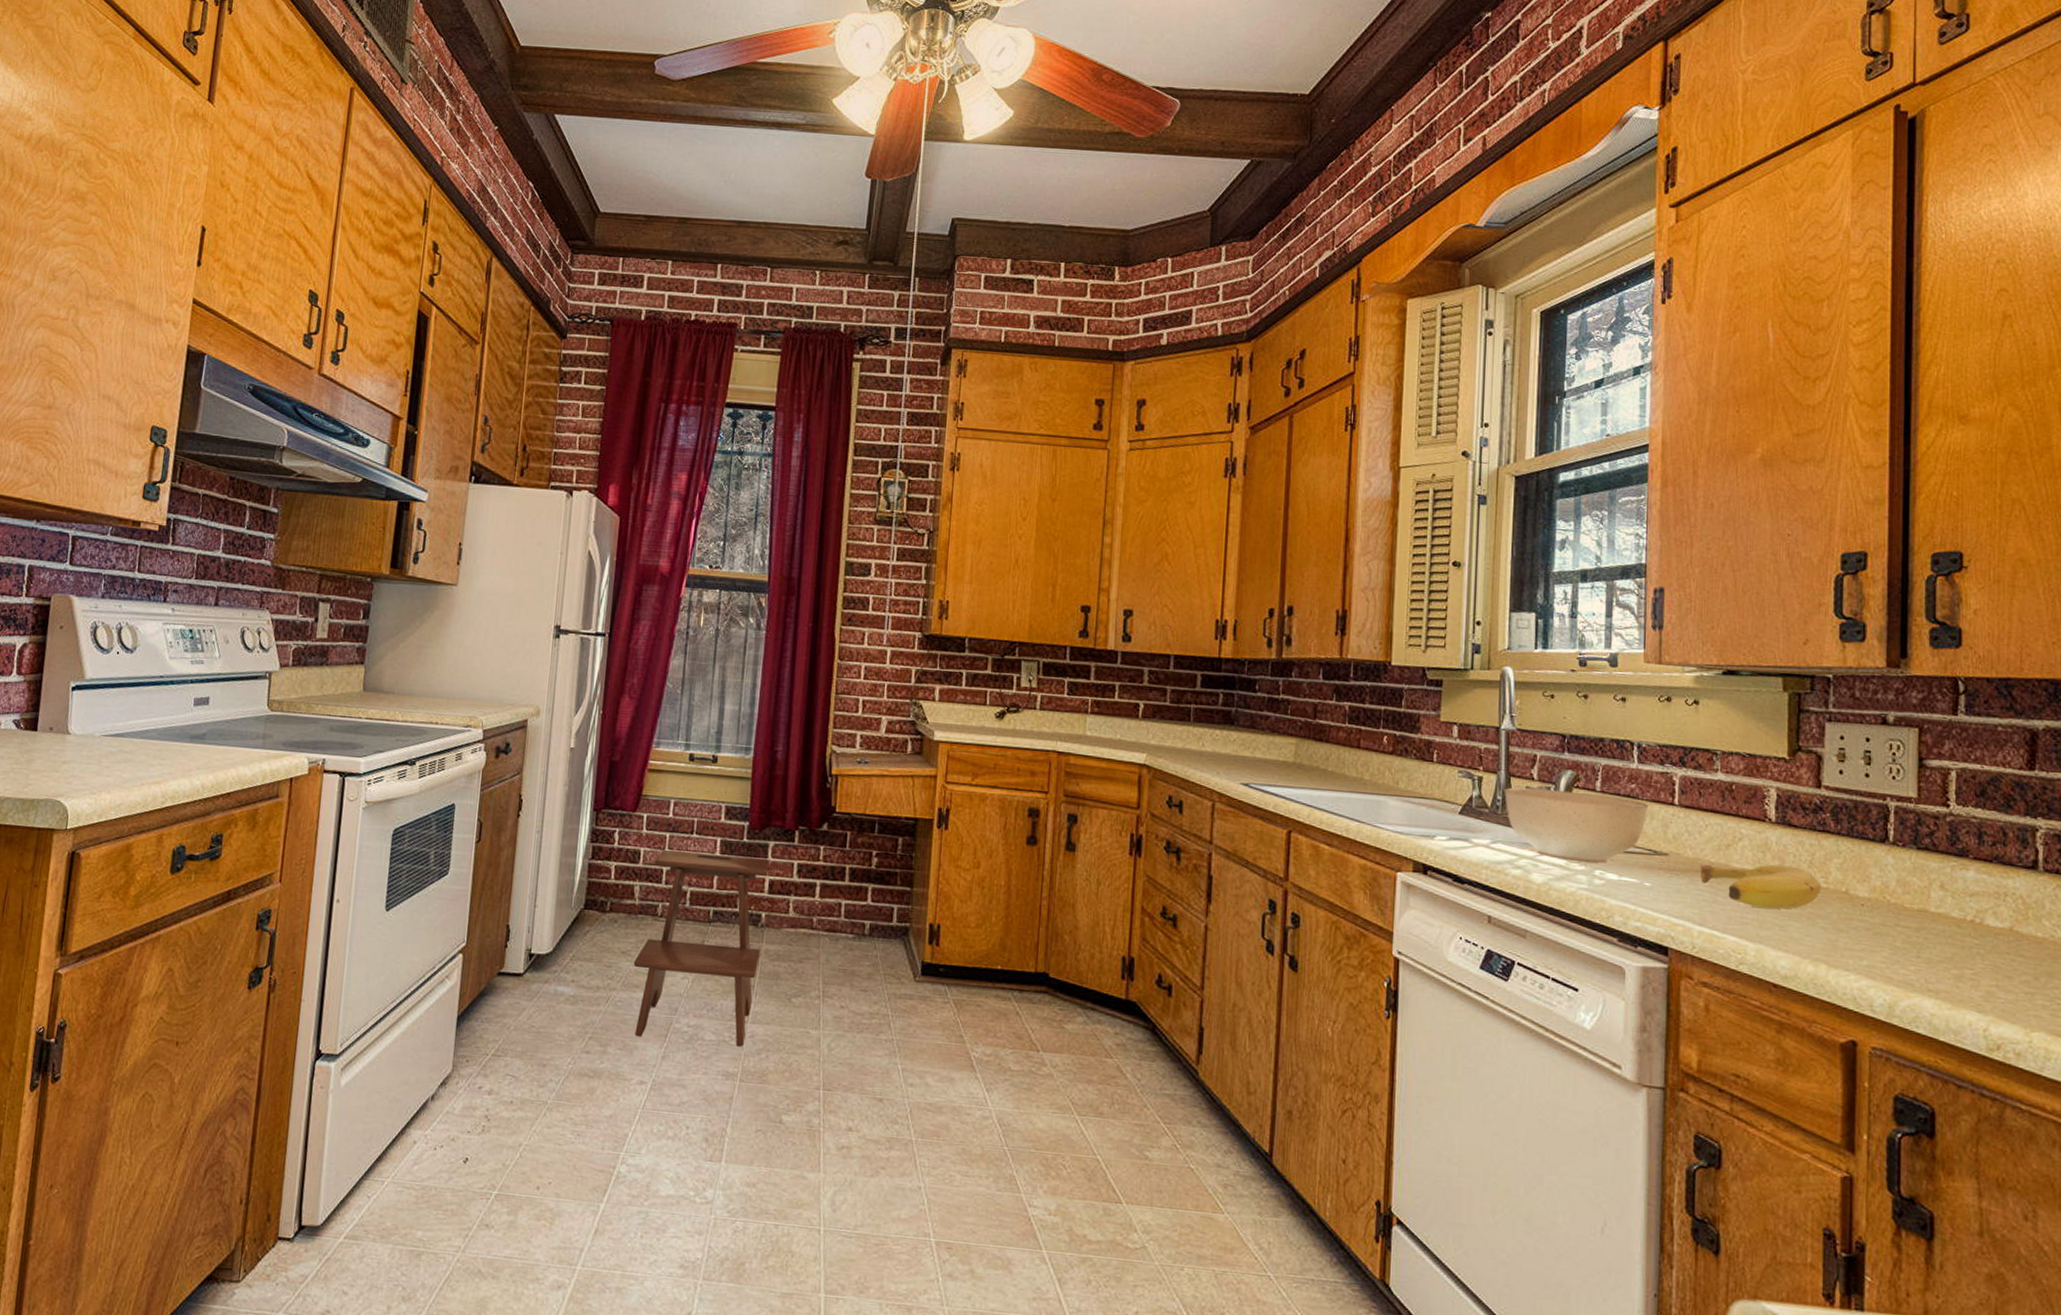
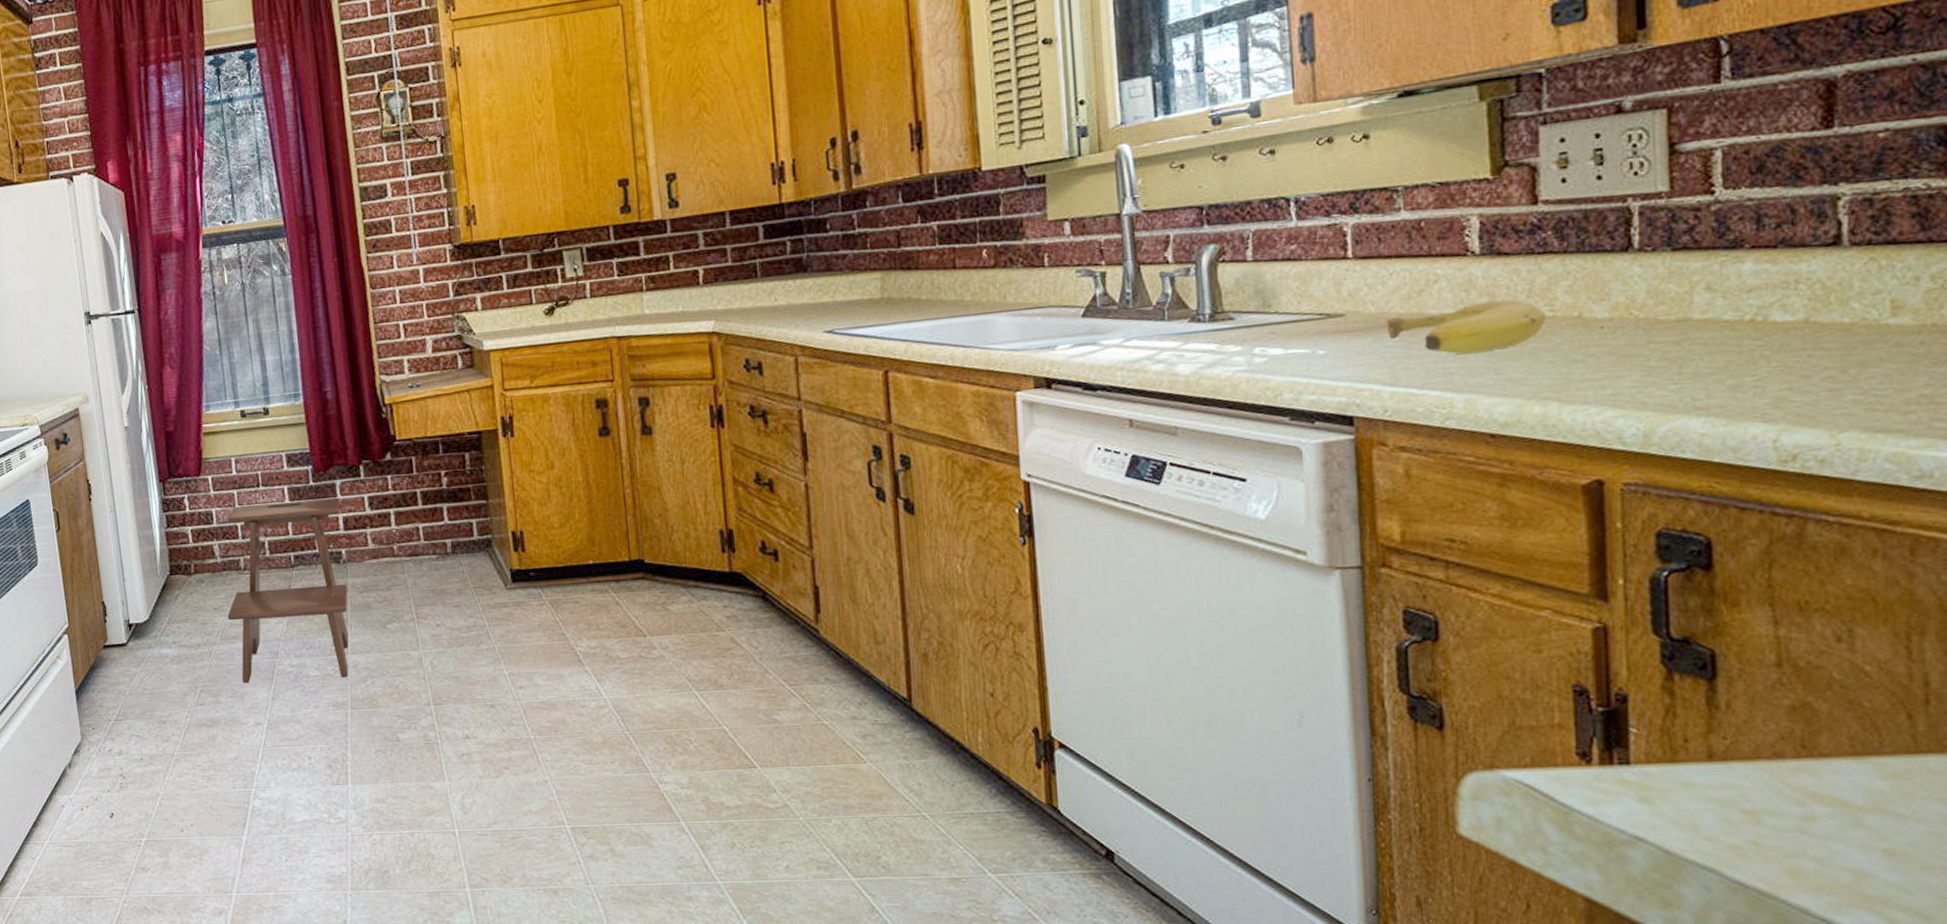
bowl: present [1504,787,1649,863] -> none [1134,262,1315,344]

